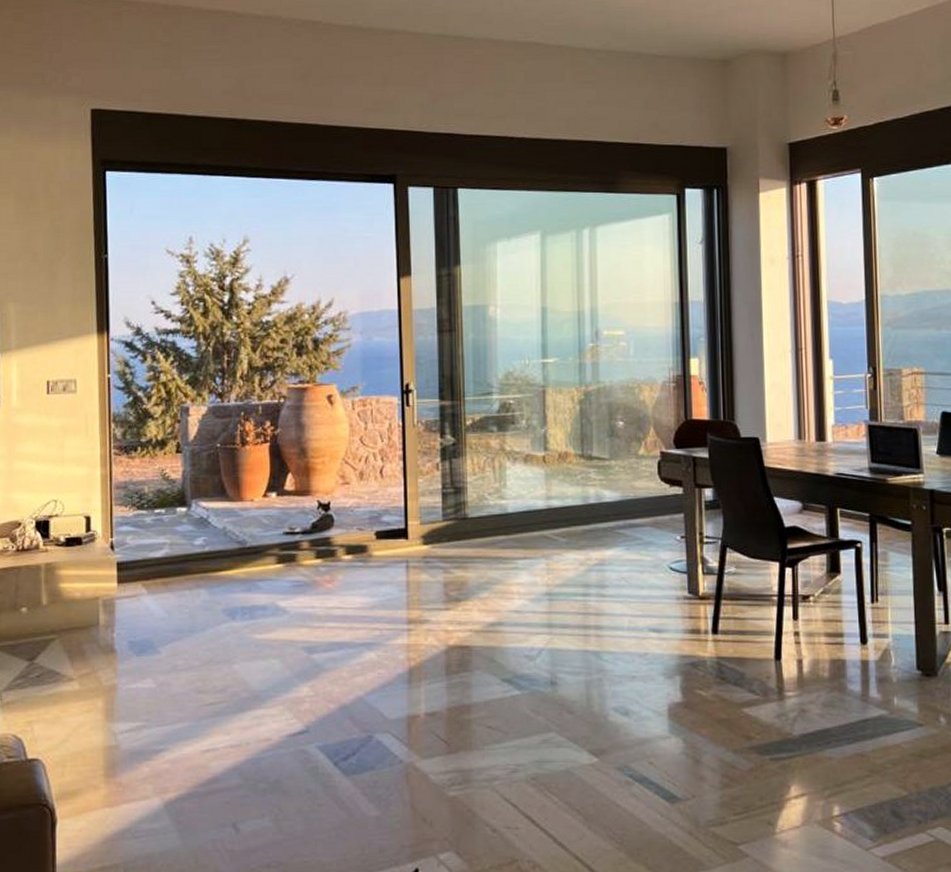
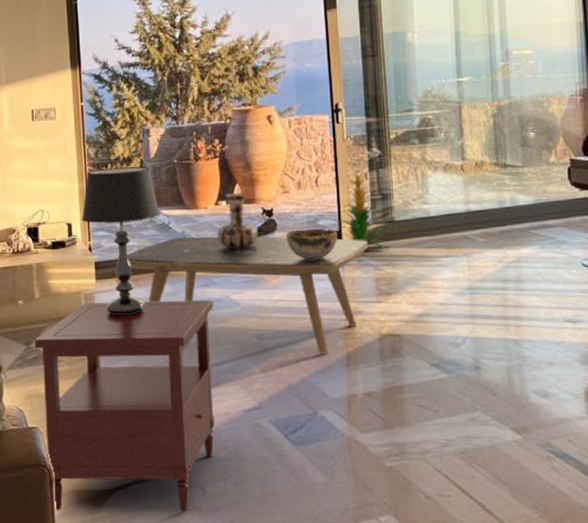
side table: none [39,607,257,858] -> present [34,300,215,512]
table lamp: none [103,451,198,626] -> present [81,167,160,316]
coffee table: none [155,533,437,670] -> present [126,236,368,354]
decorative vase: none [264,484,312,549] -> present [217,193,259,249]
decorative bowl: none [344,525,404,561] -> present [286,228,338,260]
indoor plant: none [402,456,459,549] -> present [336,167,388,249]

